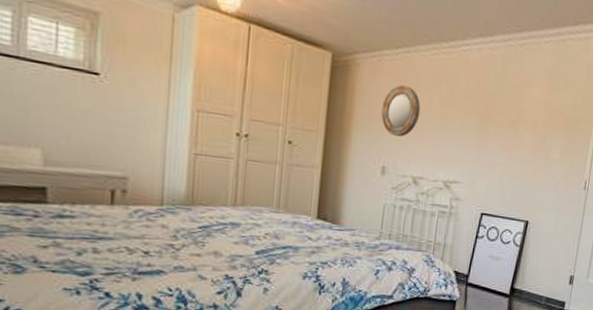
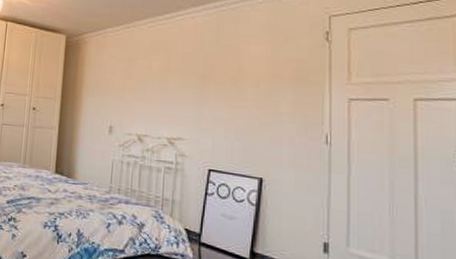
home mirror: present [381,85,421,137] -> none [107,55,142,100]

